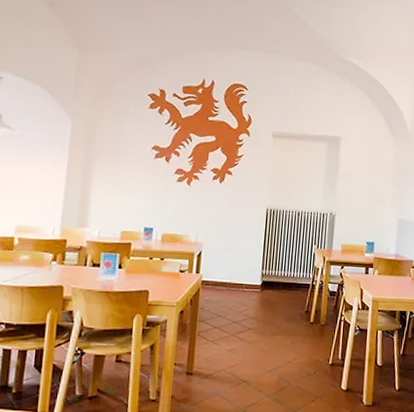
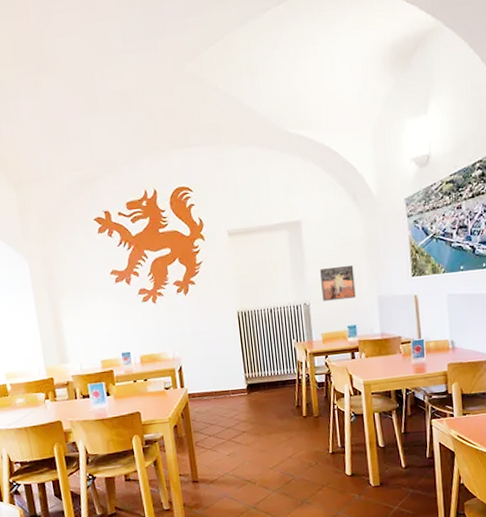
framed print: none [348,184,381,217] -> present [320,266,356,301]

